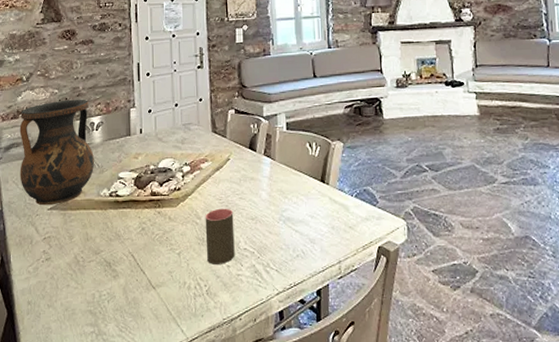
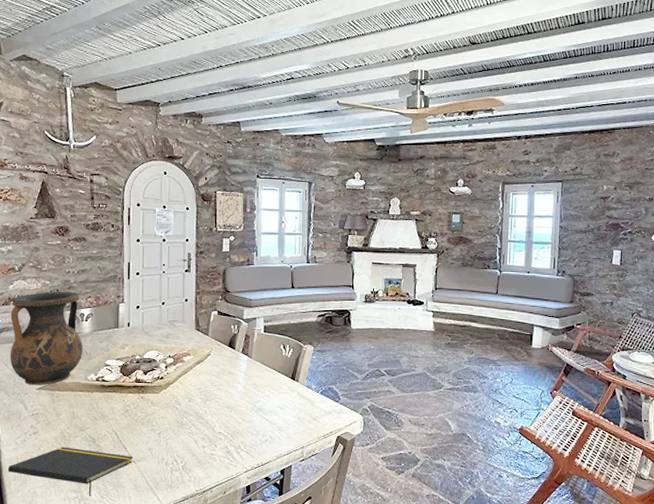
notepad: none [20,273,152,330] -> present [7,447,133,496]
cup: present [205,208,235,264] -> none [184,396,211,445]

